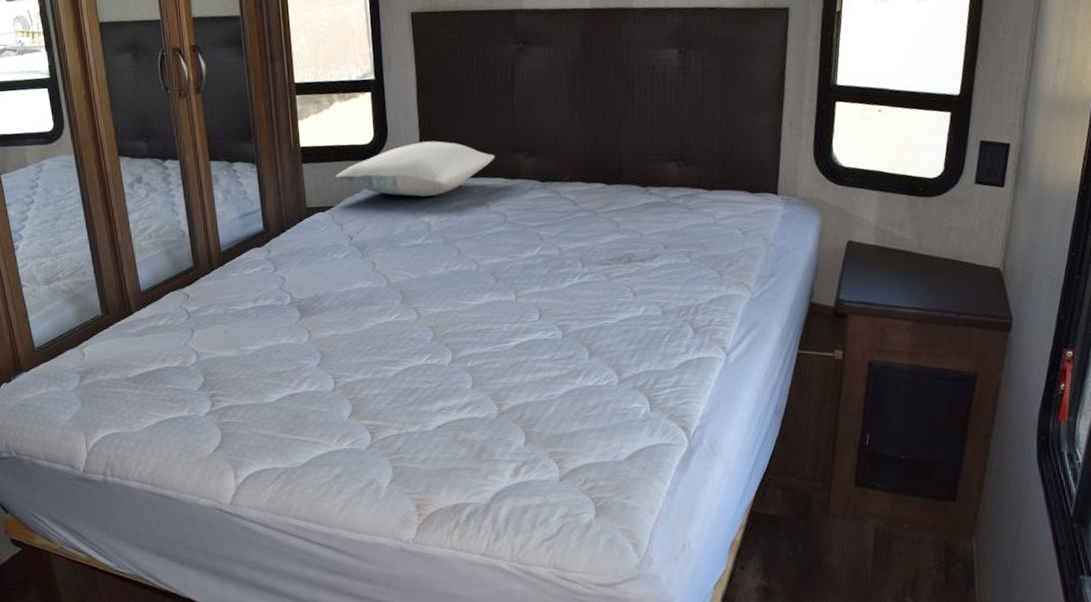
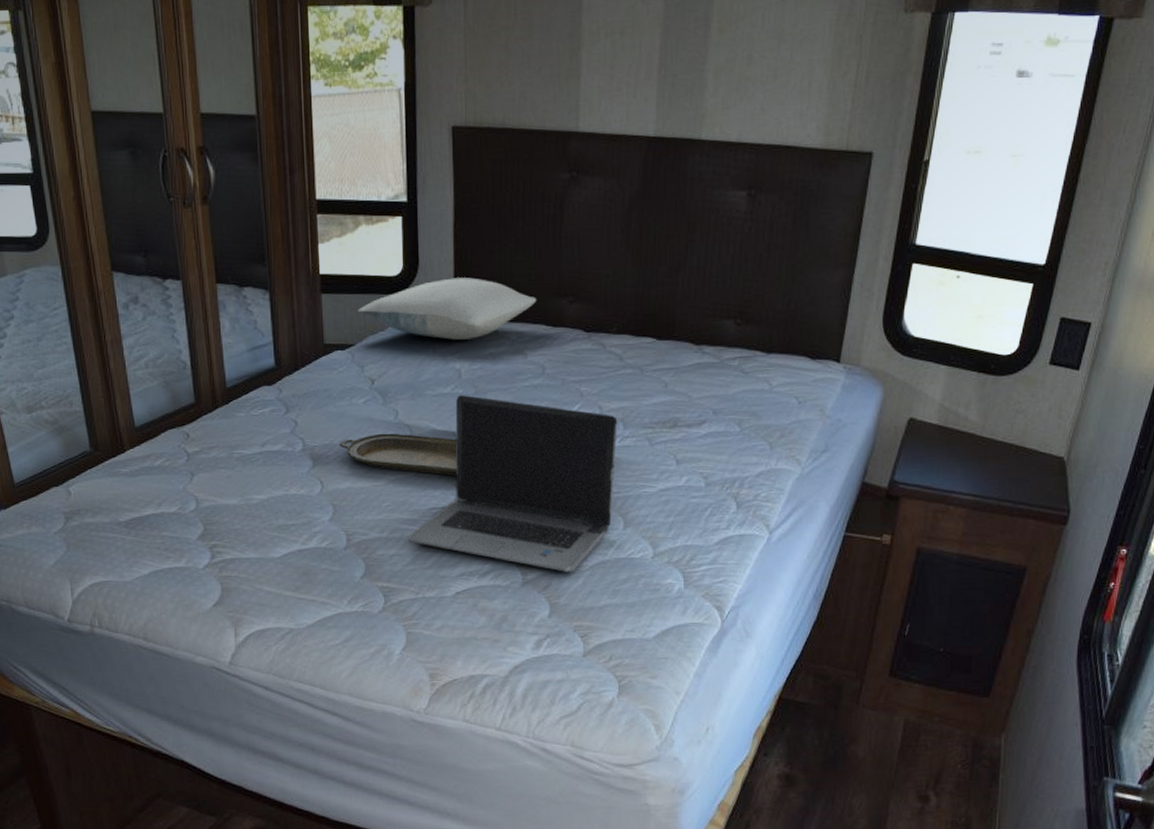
serving tray: none [324,283,432,319] -> present [339,433,458,476]
laptop computer: none [389,245,577,402] -> present [407,395,618,572]

